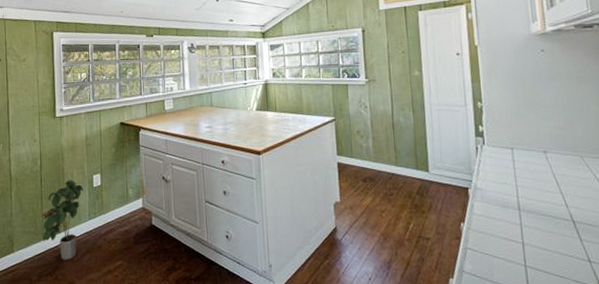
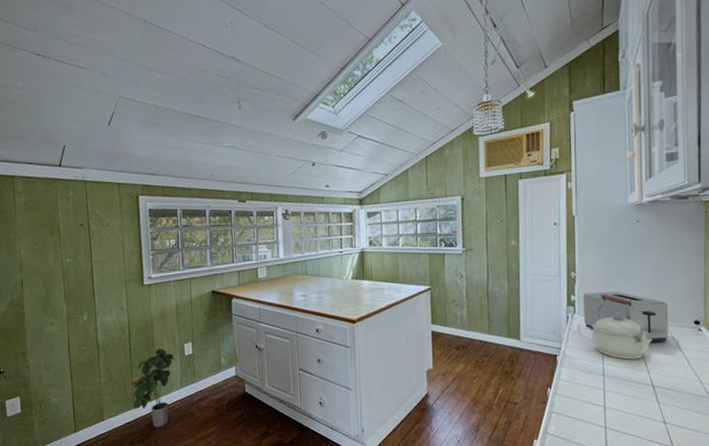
toaster: none [491,121,585,176] -> present [582,291,668,343]
kettle: none [503,124,568,193] -> present [592,294,652,360]

